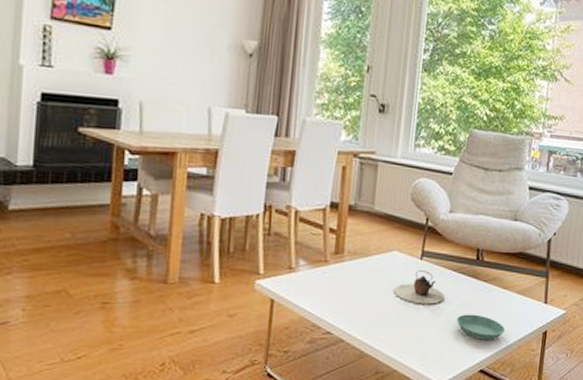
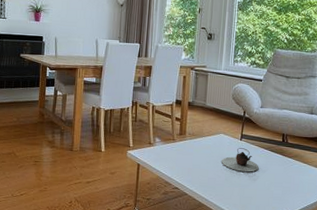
saucer: present [456,314,505,340] -> none [268,180,306,200]

